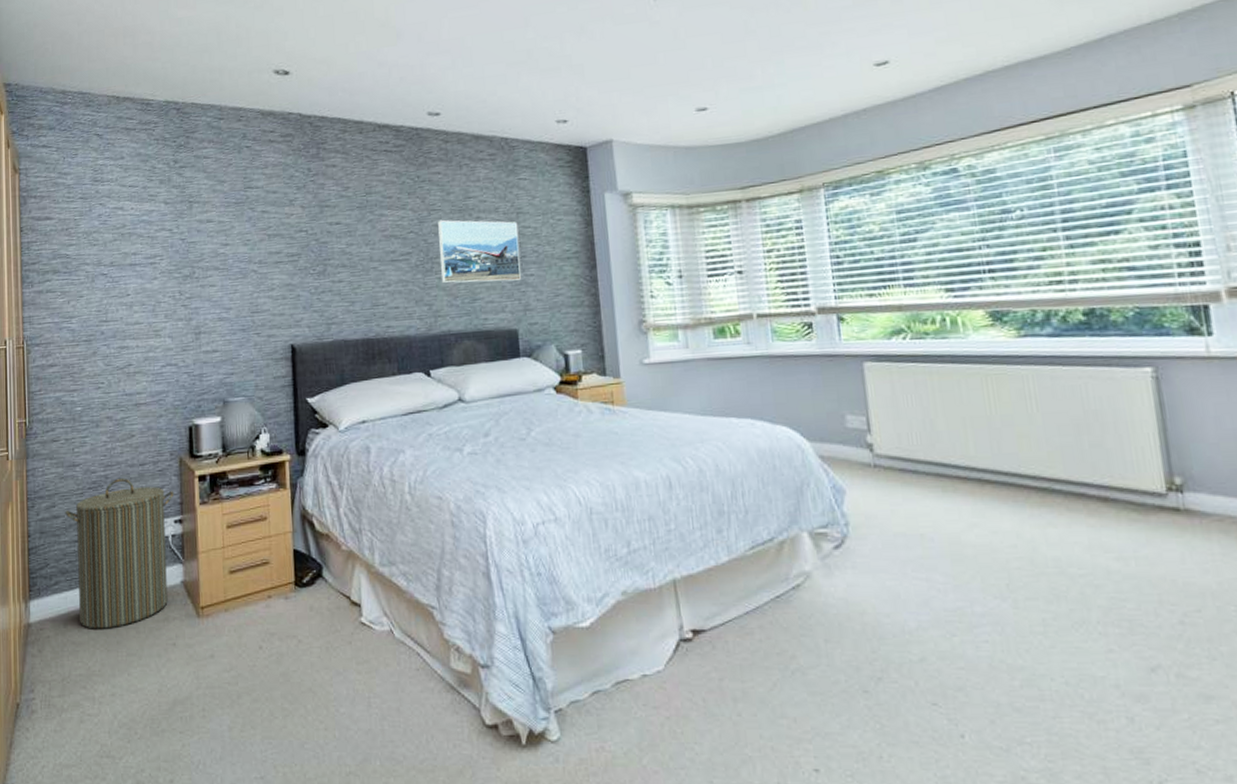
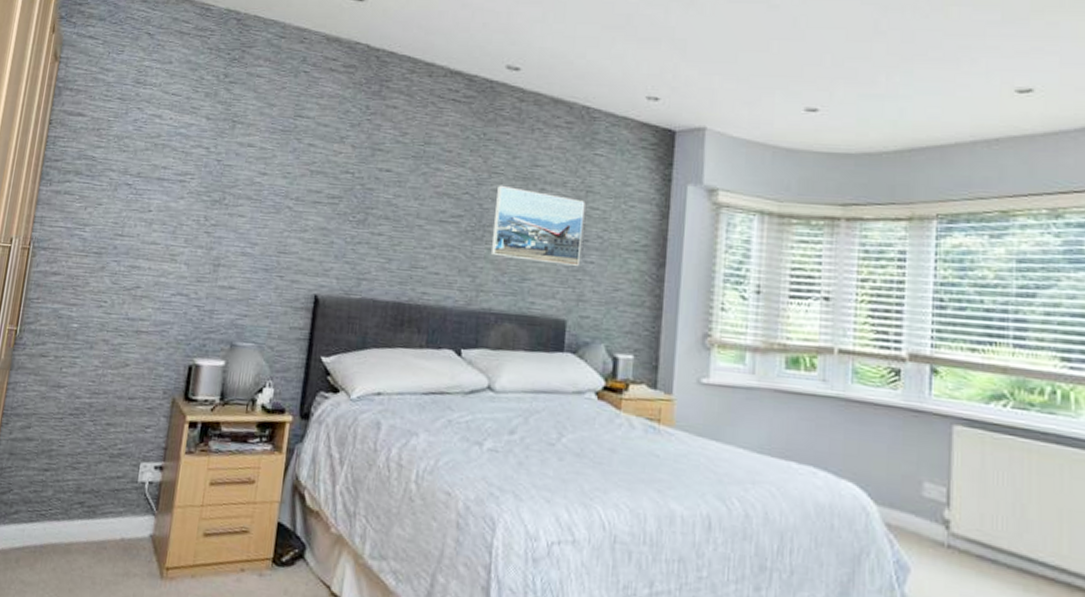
laundry hamper: present [65,479,175,629] -> none [33,409,160,574]

